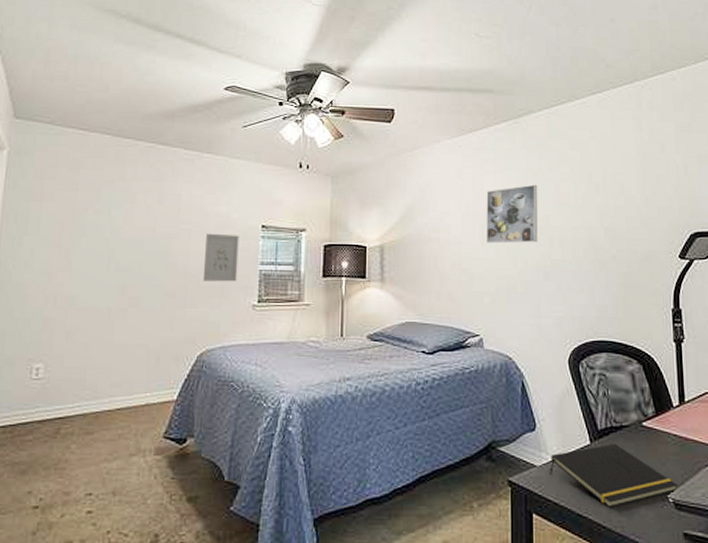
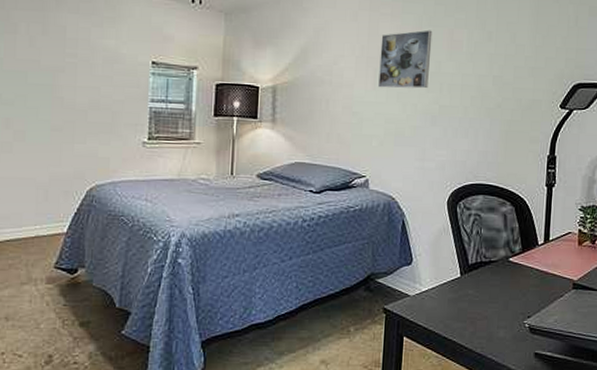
wall art: present [202,233,239,282] -> none [91,67,129,119]
notepad: present [549,443,678,507] -> none [421,276,534,331]

